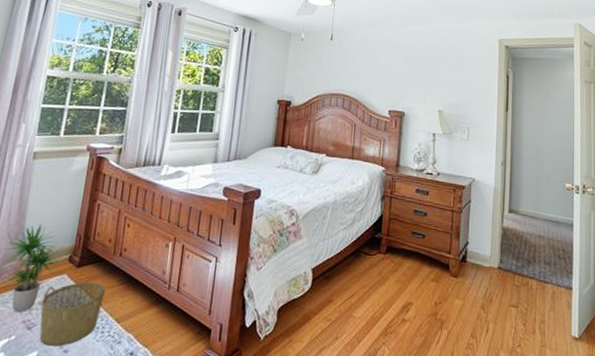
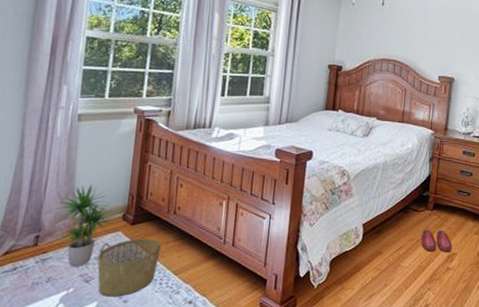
slippers: none [374,276,407,301] -> present [421,230,452,252]

